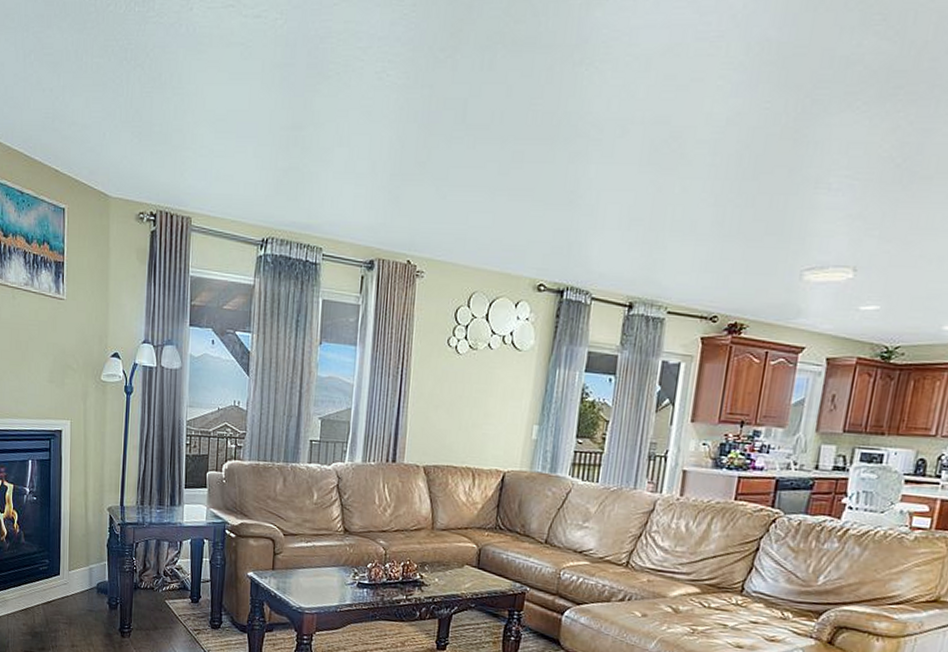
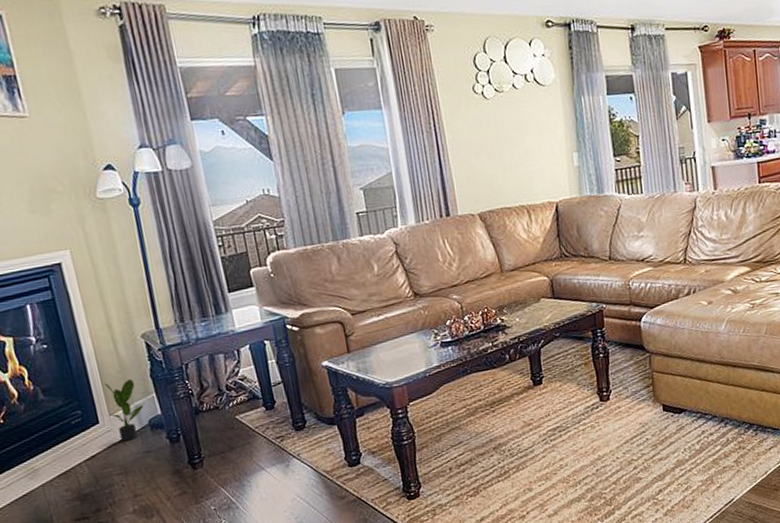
potted plant: none [69,542,98,597] -> present [104,379,145,442]

